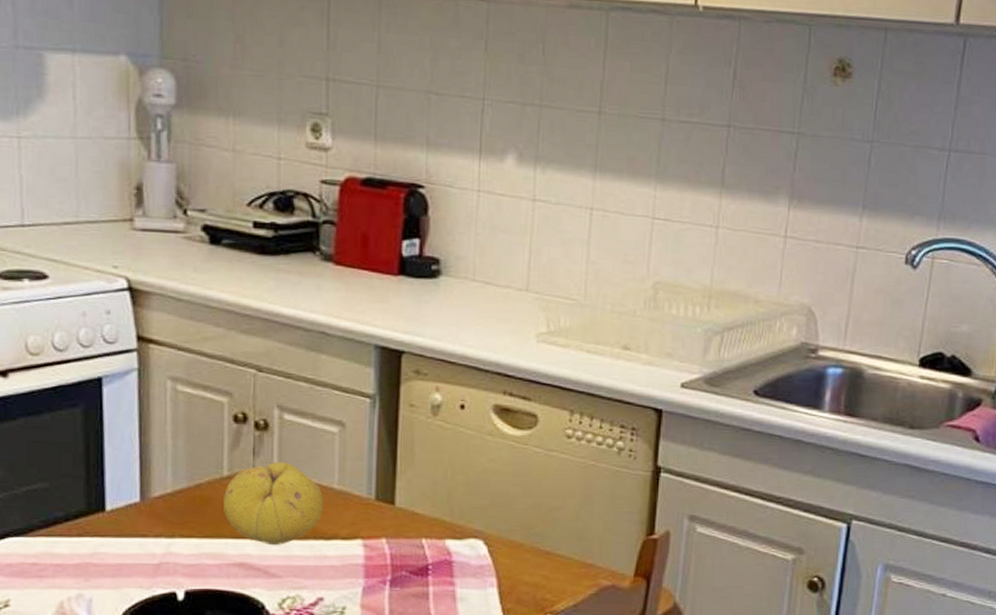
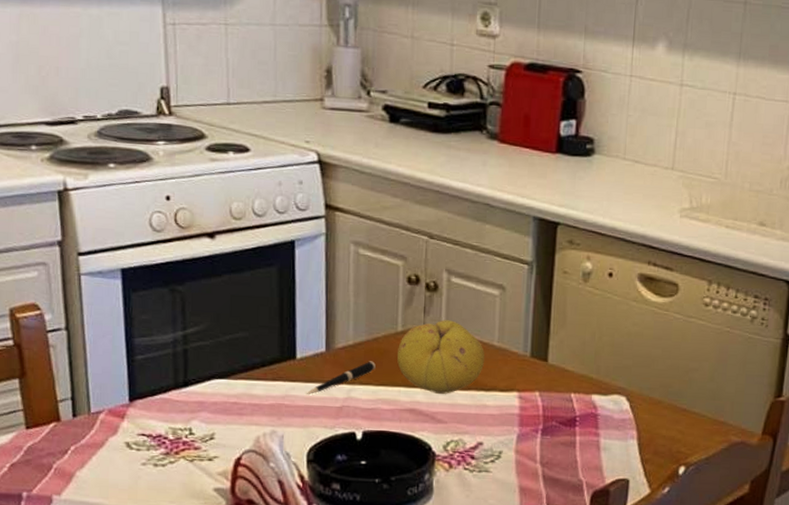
pen: none [117,510,198,552] -> present [306,361,376,395]

